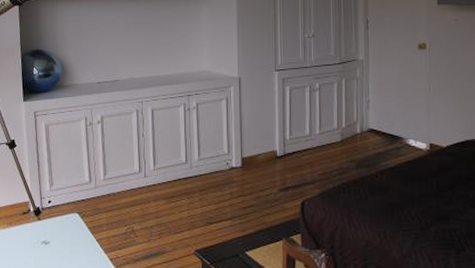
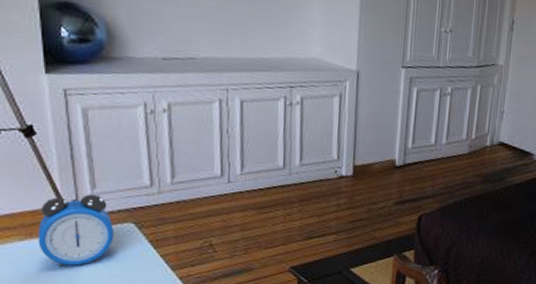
alarm clock: none [15,191,64,250] -> present [38,194,114,267]

